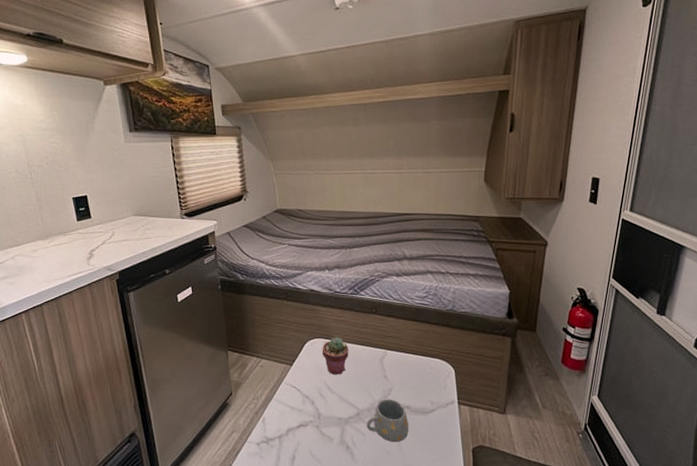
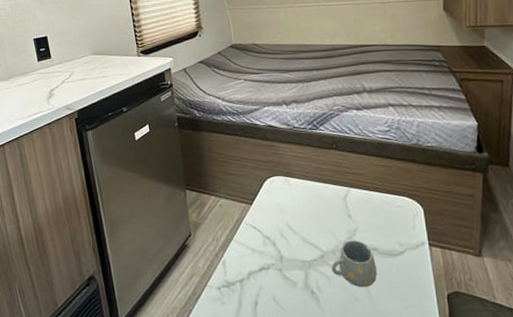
potted succulent: present [322,337,349,375] -> none [282,174,310,215]

